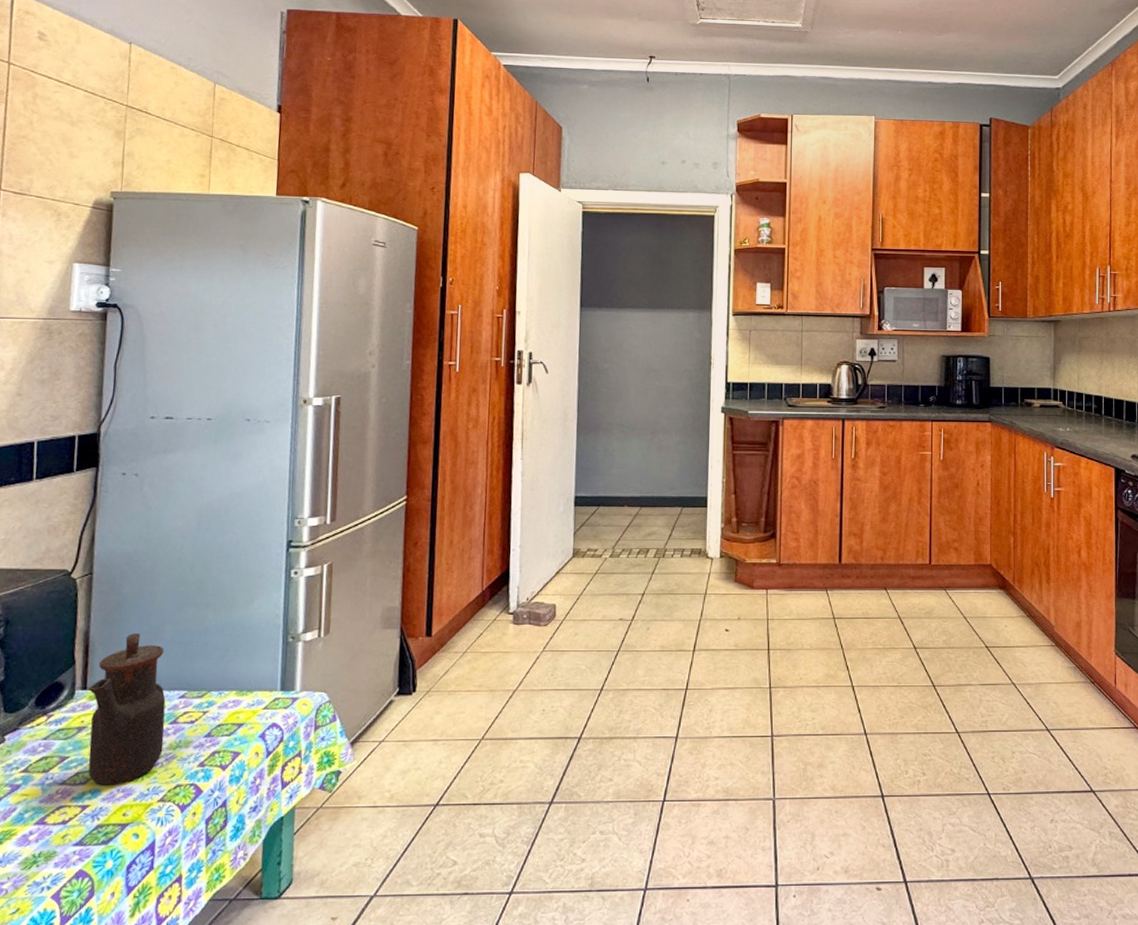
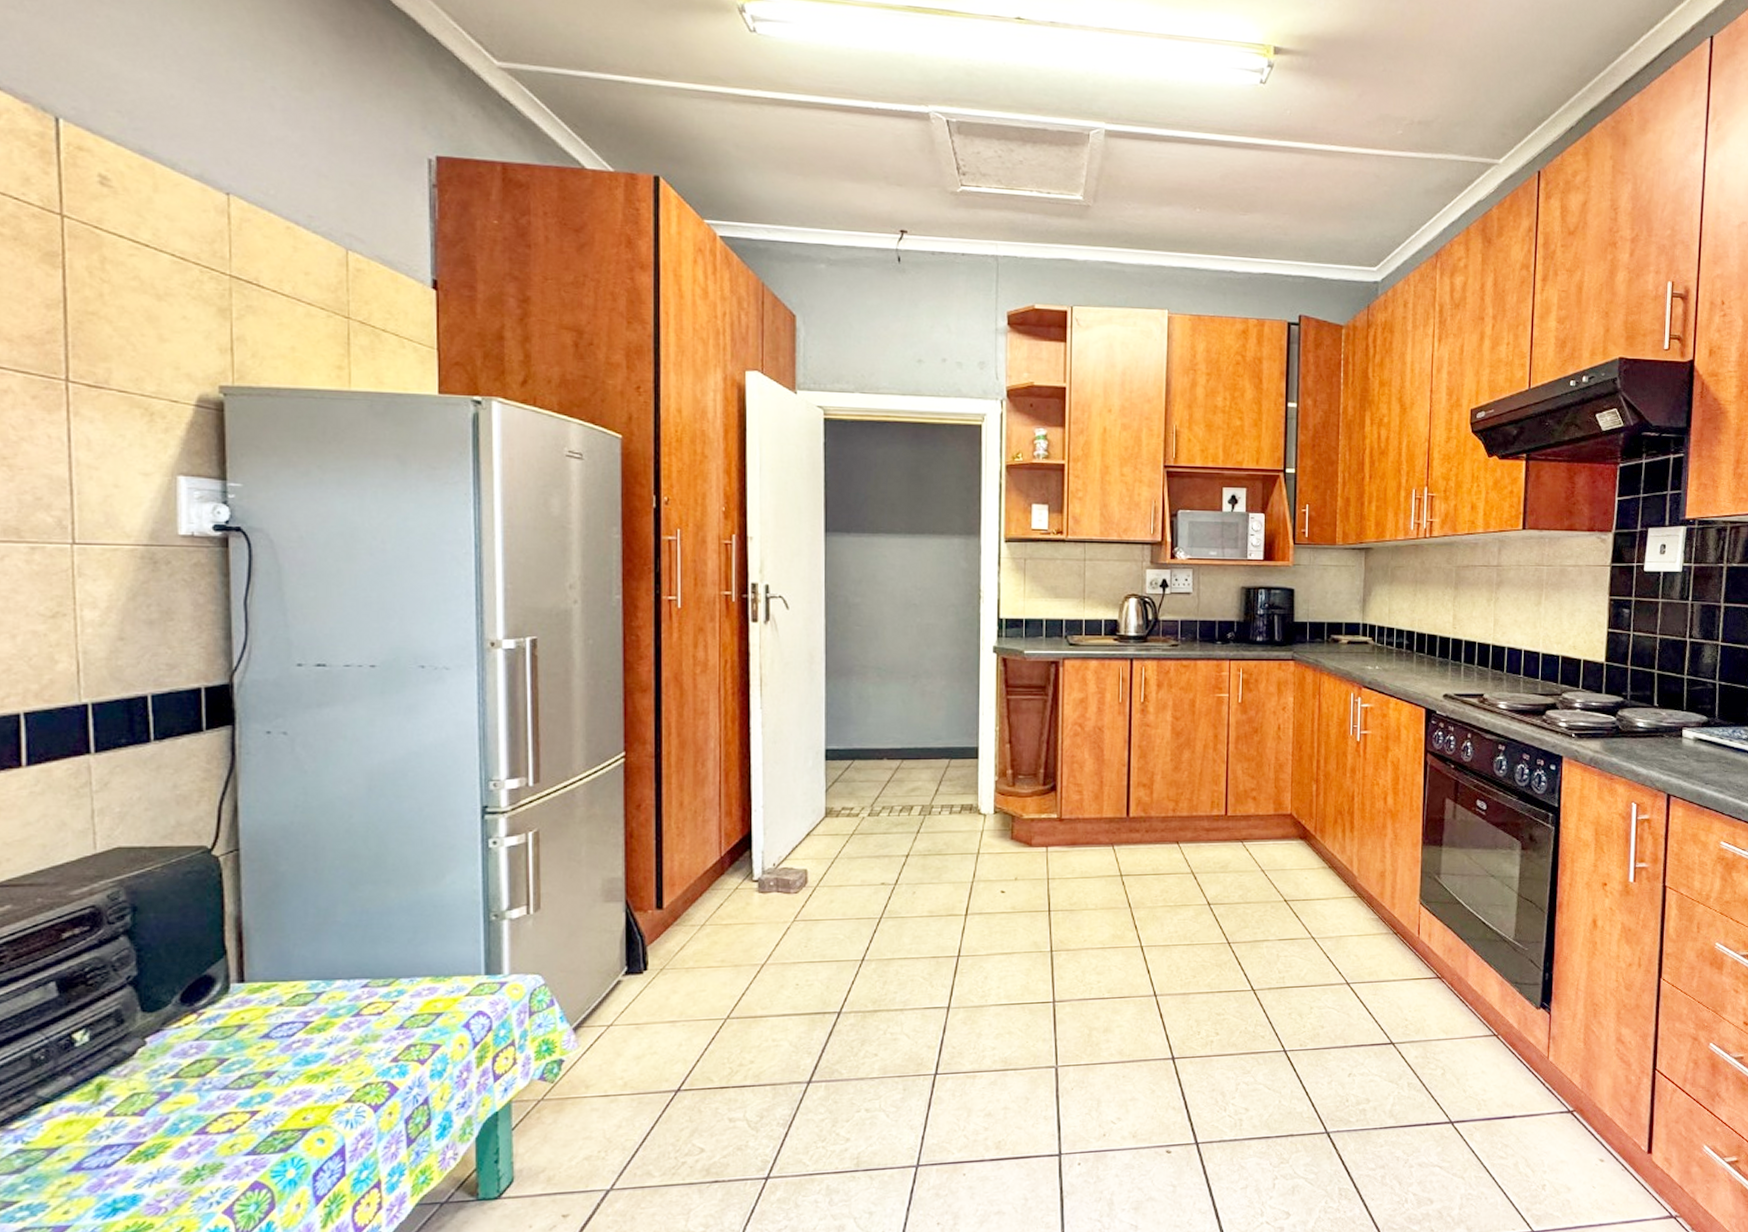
teapot: present [88,634,166,786] -> none [246,917,346,1089]

